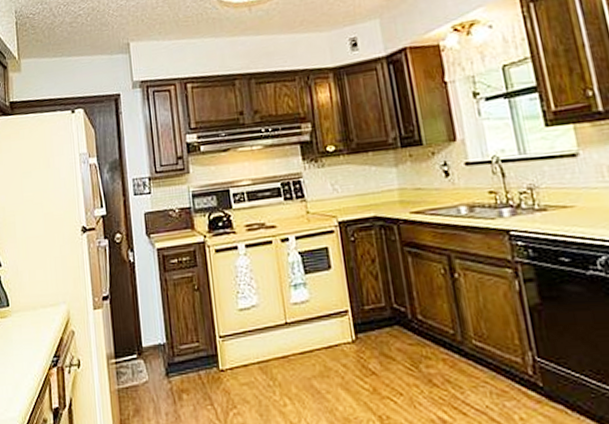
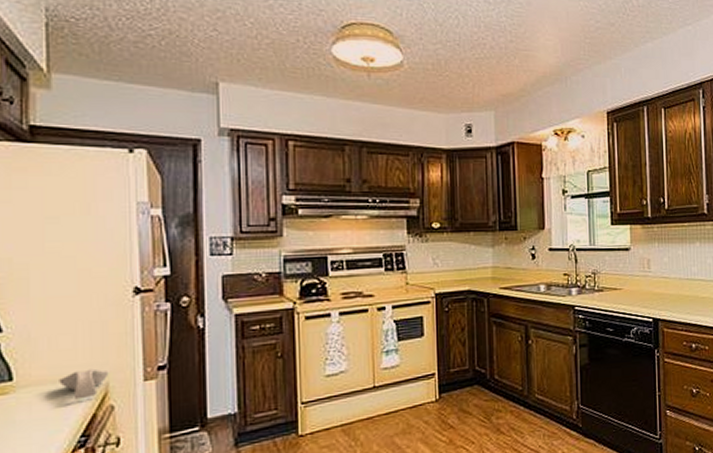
spoon rest: none [37,297,70,324] -> present [59,368,109,400]

